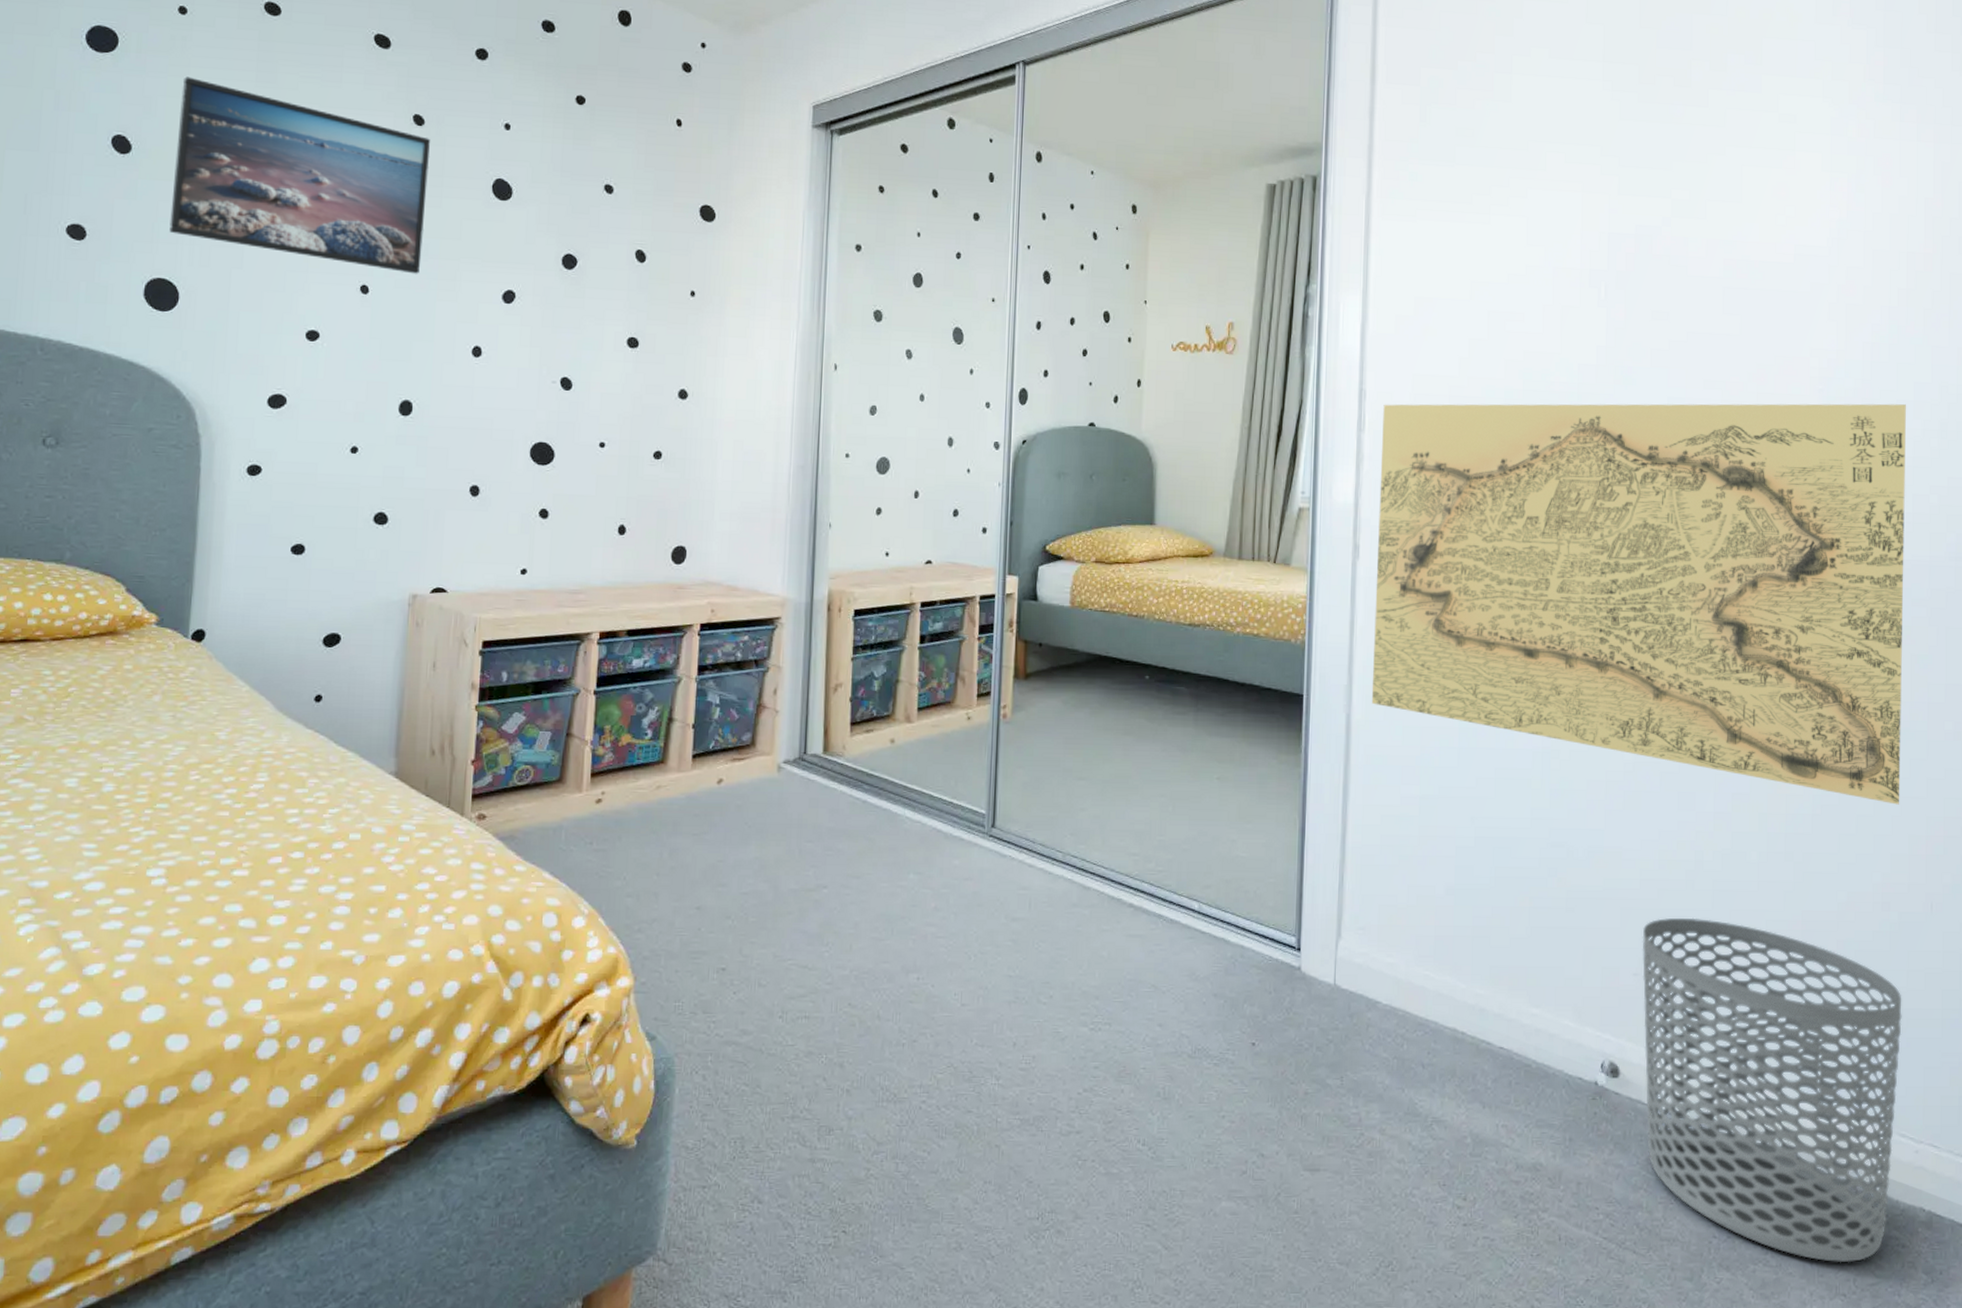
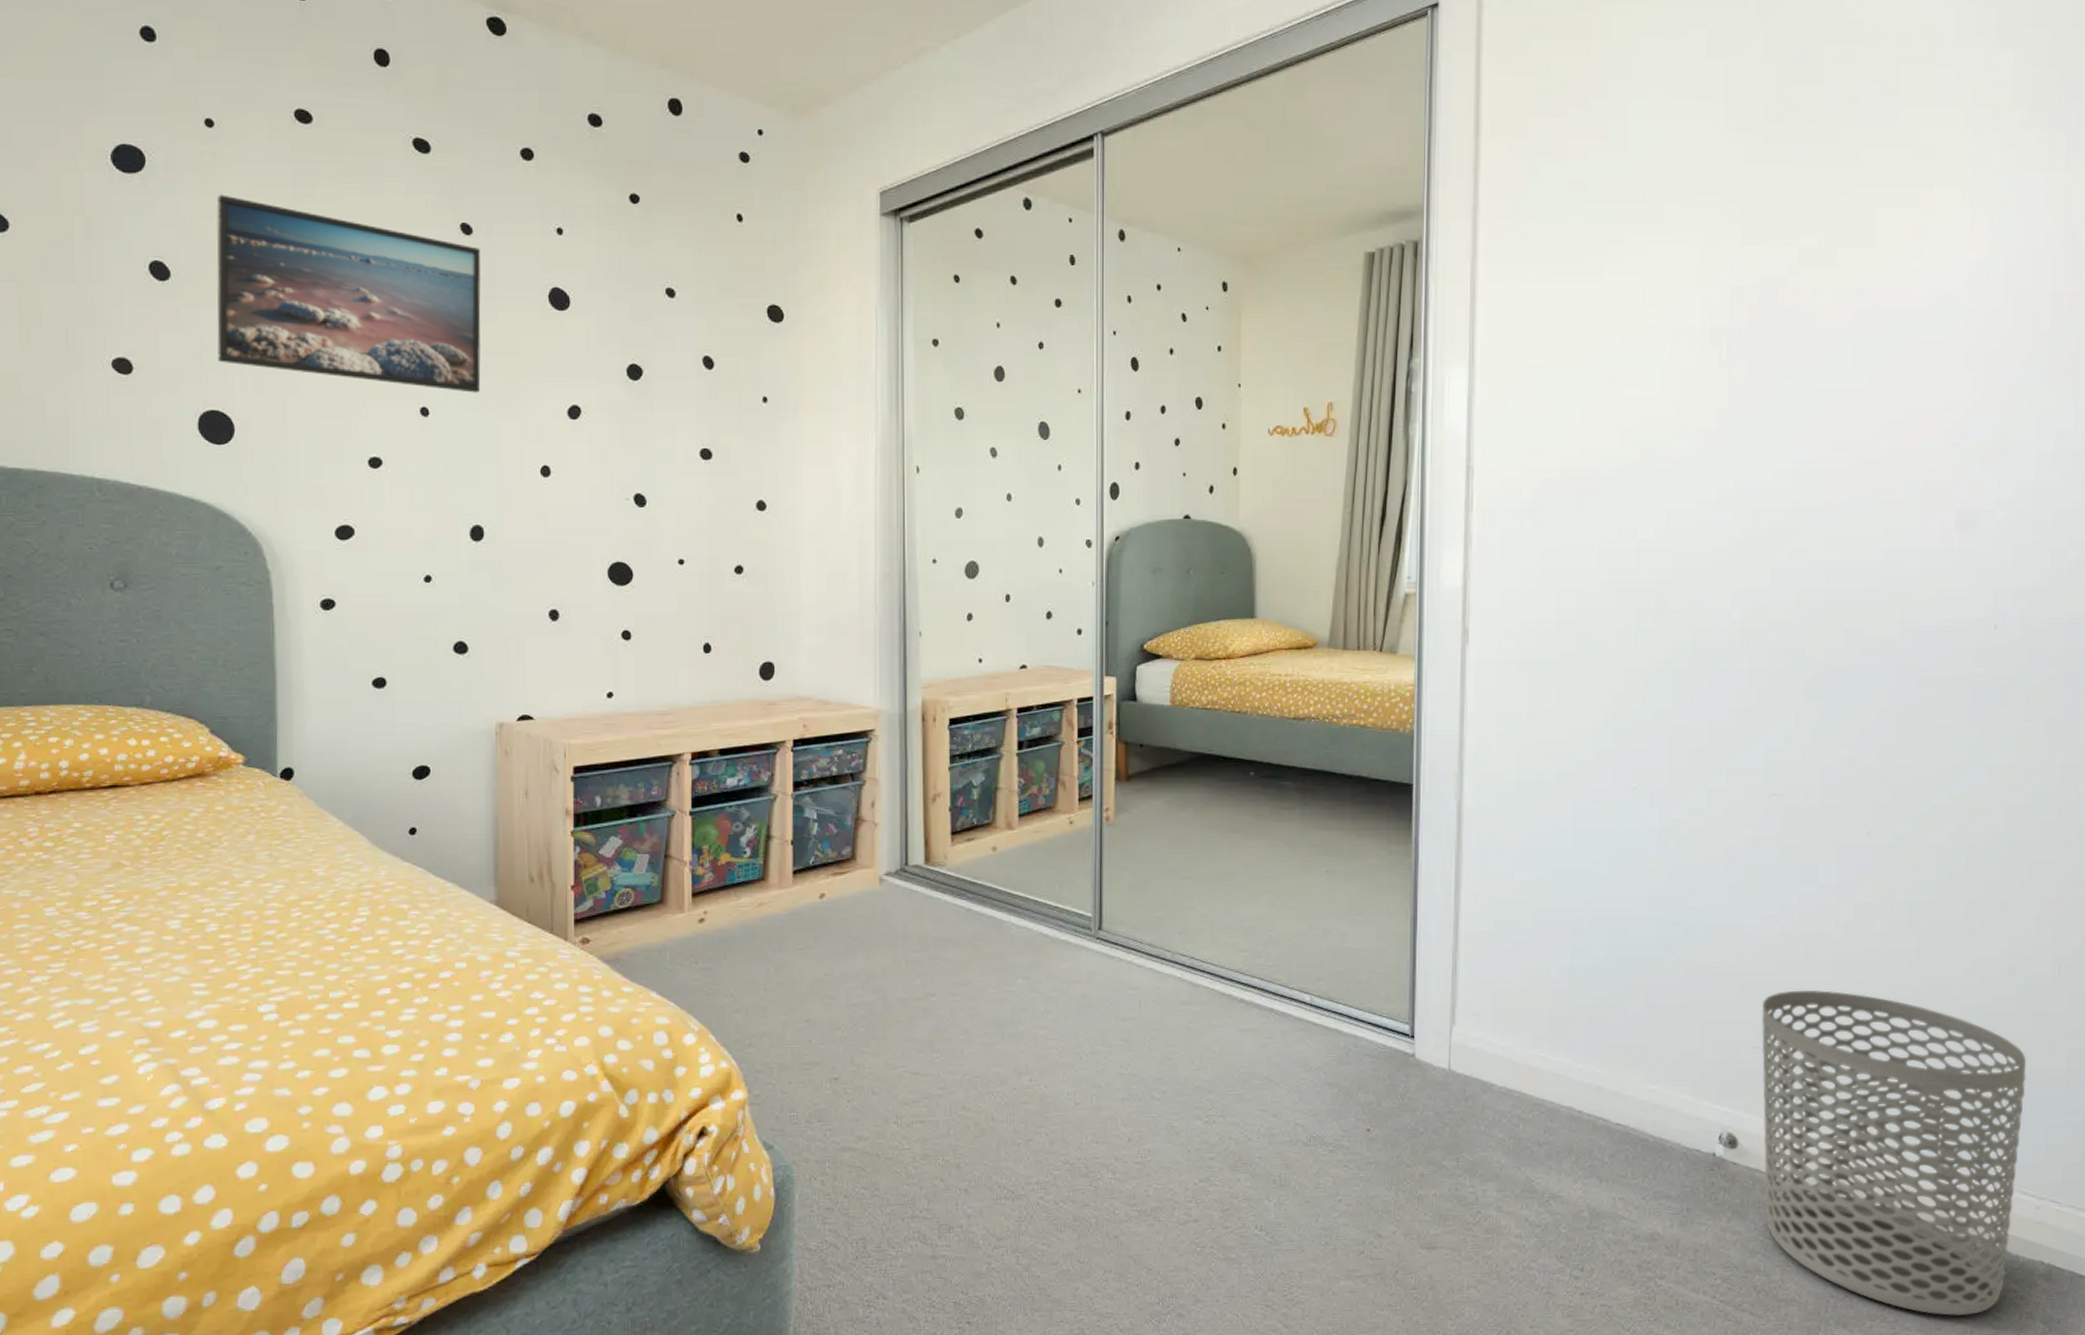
map: present [1371,403,1906,805] -> none [1483,454,2046,869]

